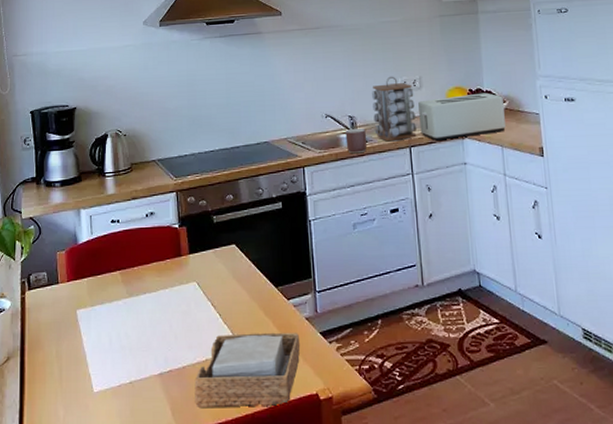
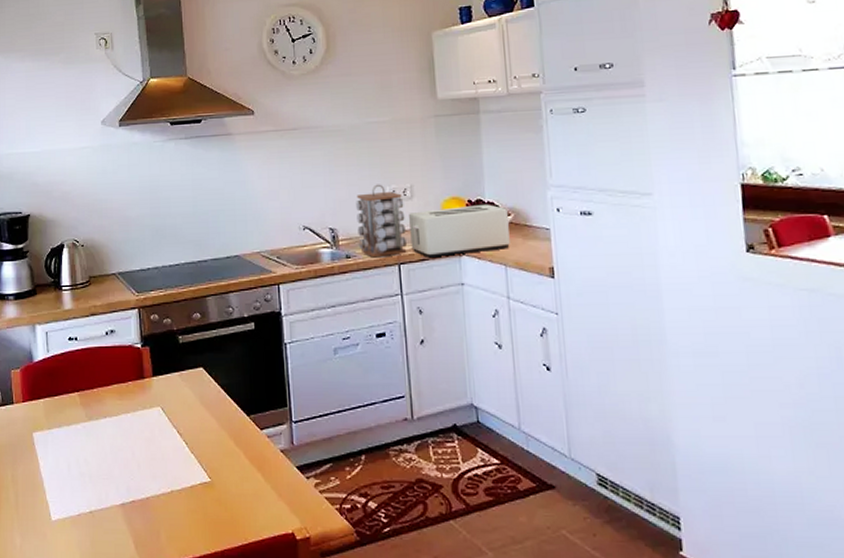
napkin holder: present [194,332,301,408] -> none [159,464,275,545]
mug: present [345,128,368,154] -> none [325,241,351,271]

